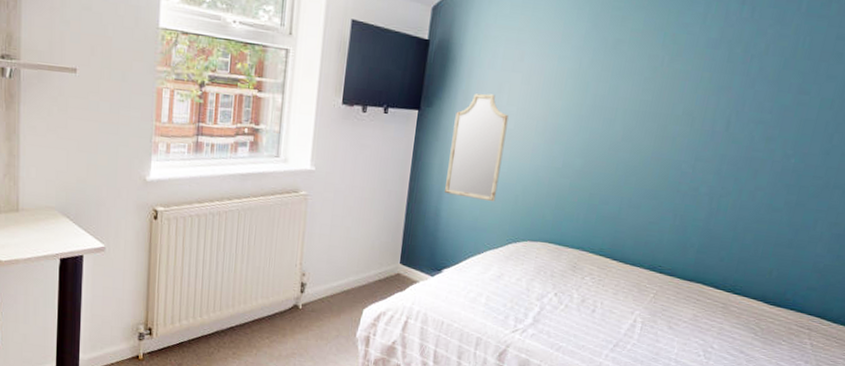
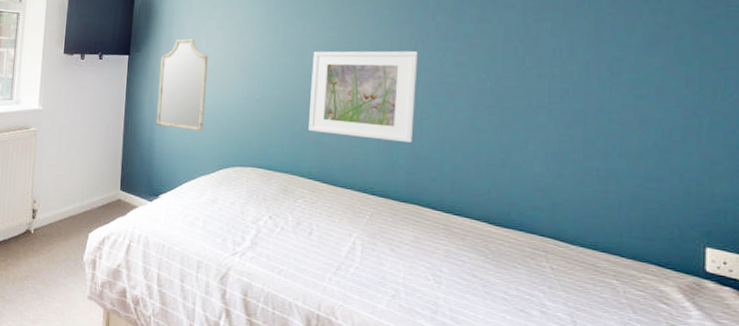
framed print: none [606,116,730,220] -> present [309,50,418,143]

